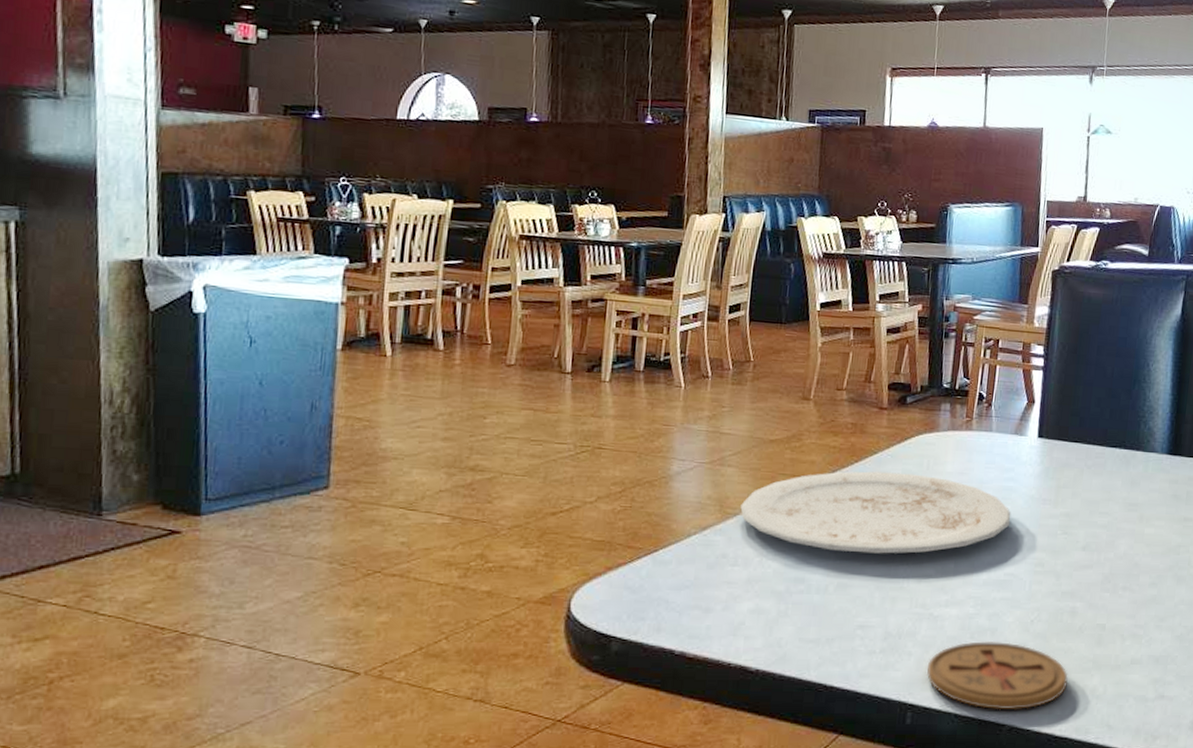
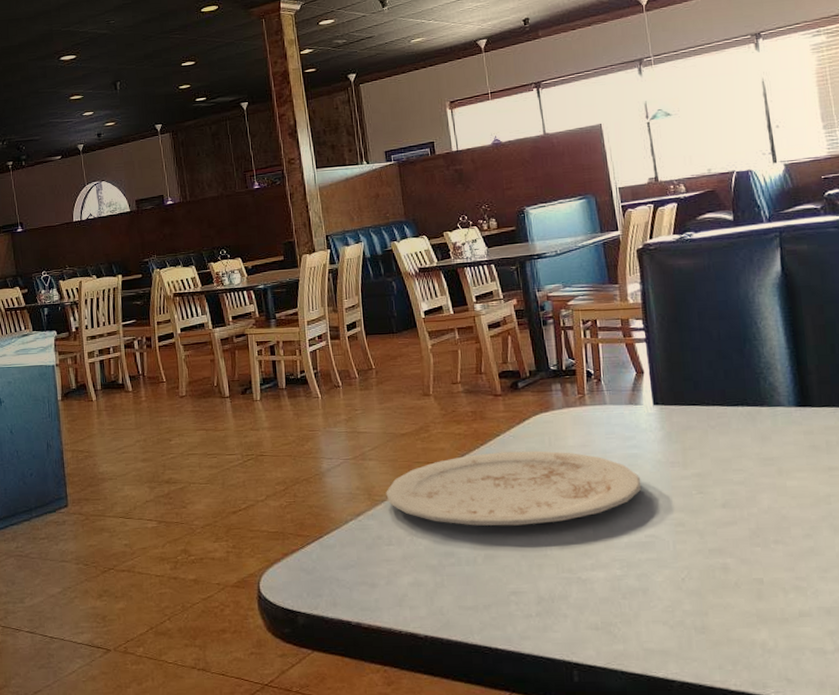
coaster: present [927,641,1068,710] -> none [585,600,733,667]

